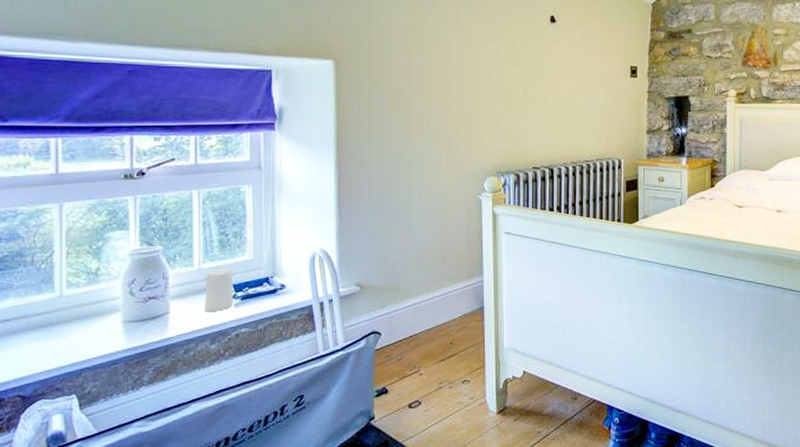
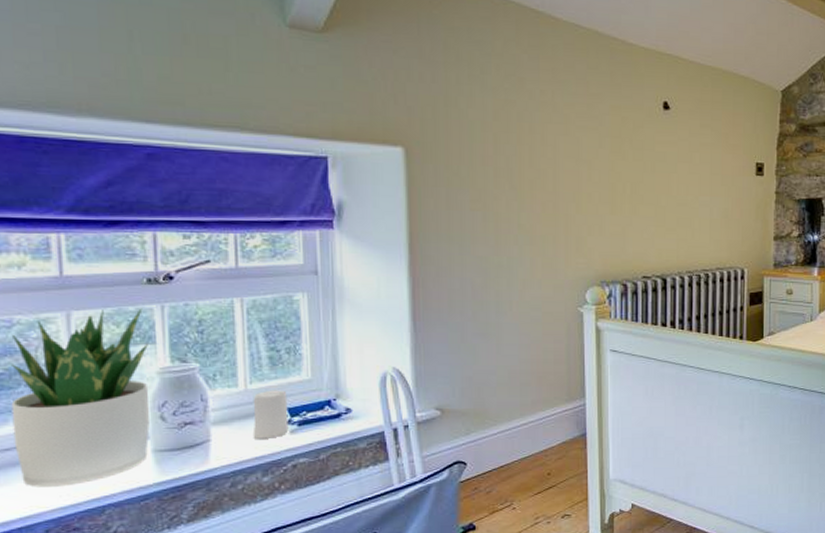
planter: none [12,200,123,353] -> present [11,308,150,487]

